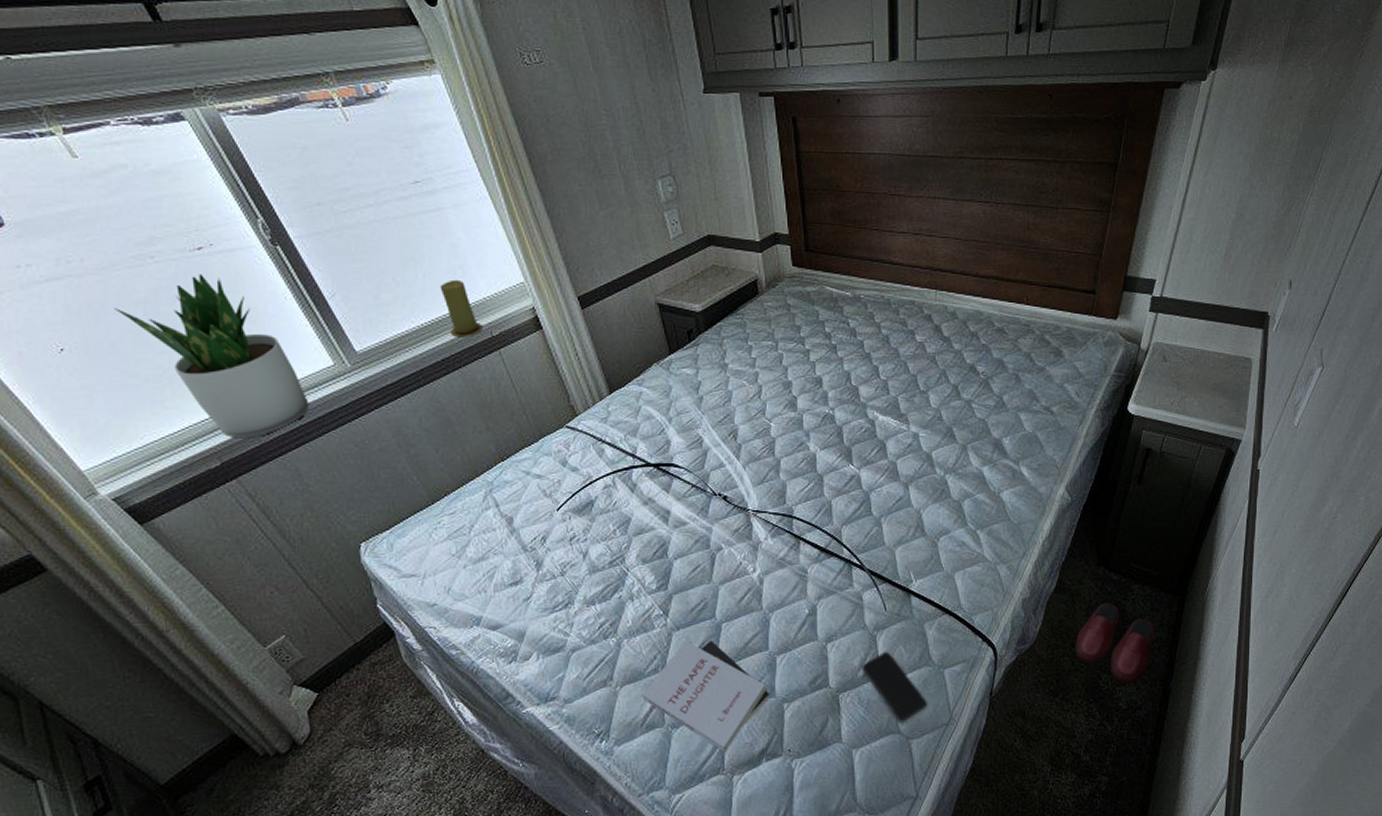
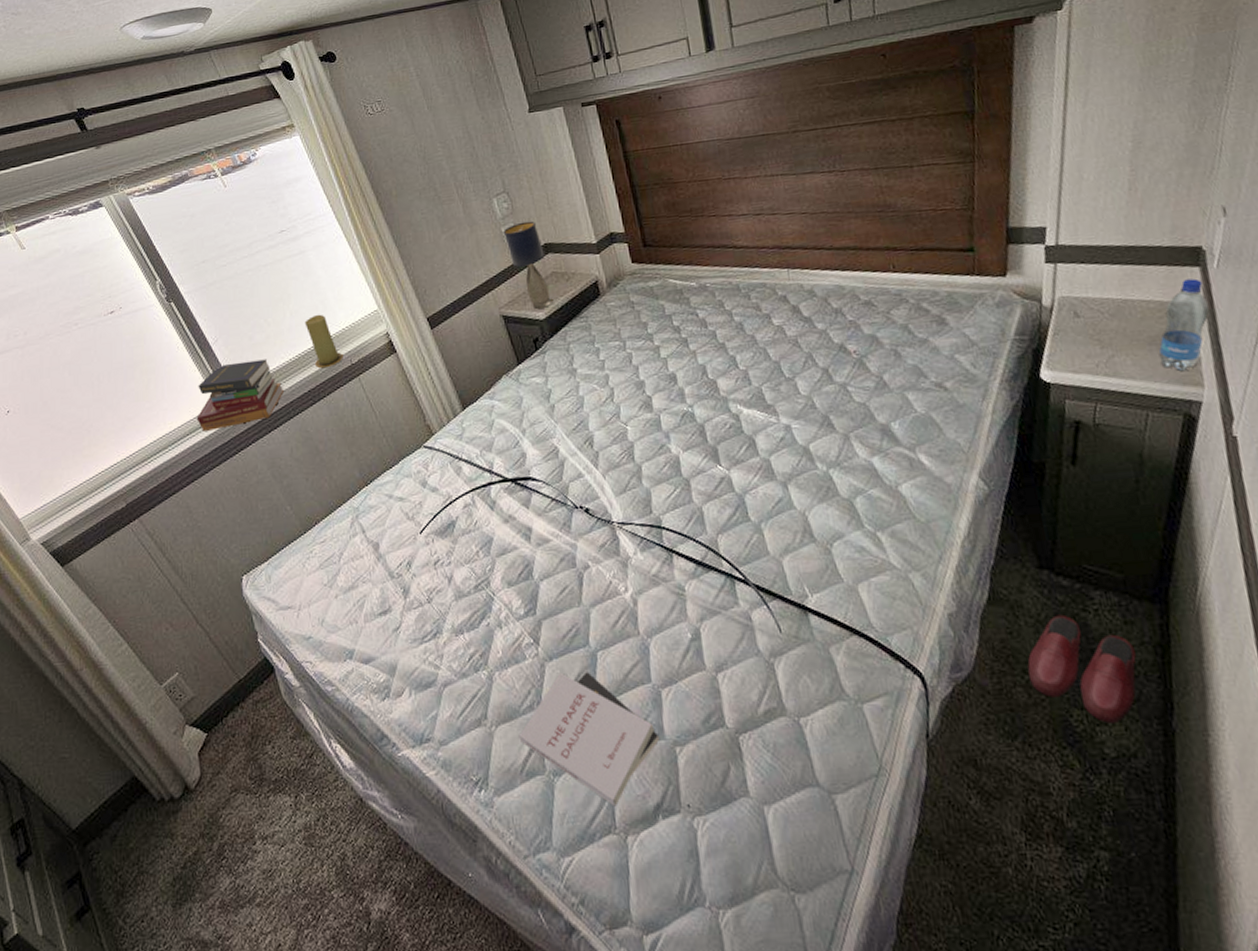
planter: present [114,274,309,439] -> none [47,334,197,481]
books: none [308,321,414,392] -> present [196,359,285,431]
table lamp: none [665,209,712,300] -> present [503,221,554,309]
smartphone: present [862,652,927,724] -> none [761,683,849,774]
bottle: none [1219,339,1262,415] -> present [1158,278,1209,372]

